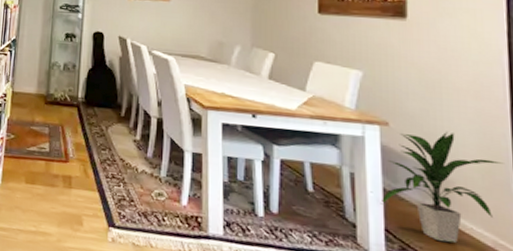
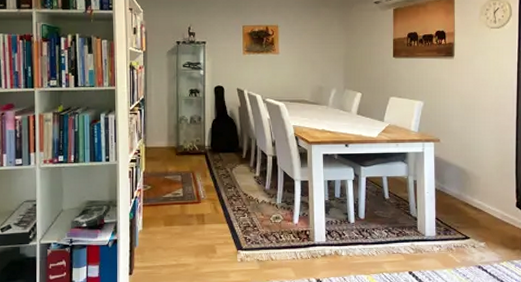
indoor plant: present [380,131,504,243] -> none [433,141,510,220]

